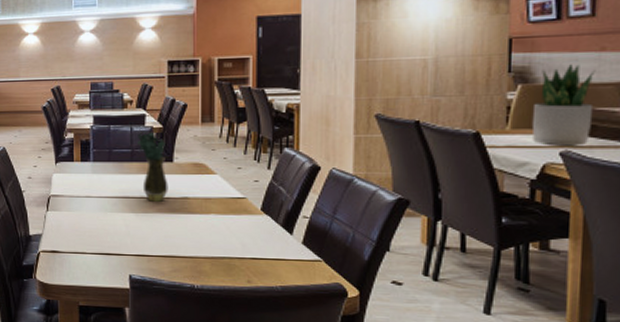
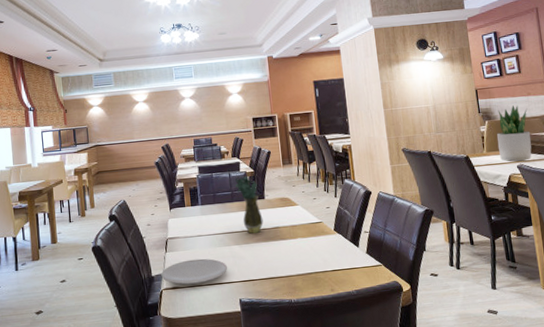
plate: none [40,222,119,250] -> present [161,258,228,285]

